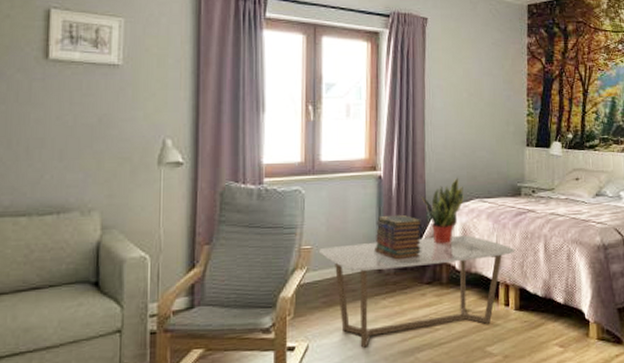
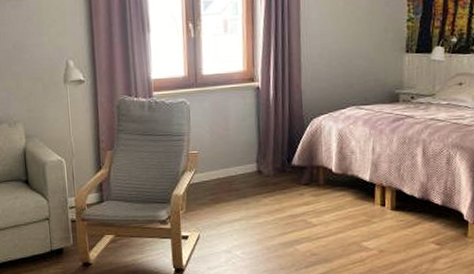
coffee table: present [318,235,516,348] -> none [204,141,393,239]
book stack: present [375,214,423,260] -> none [255,122,300,164]
potted plant: present [419,177,464,245] -> none [296,86,340,150]

